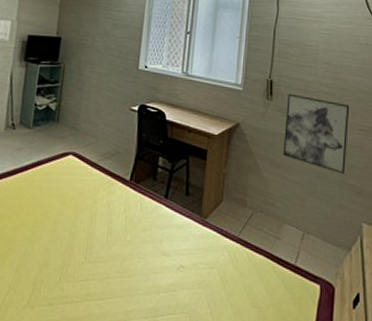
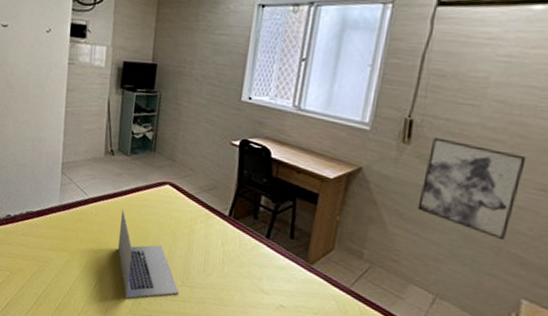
laptop: none [15,186,82,289] -> present [117,209,180,299]

